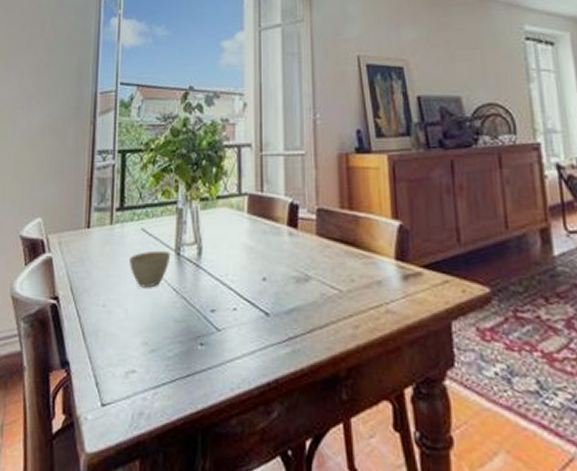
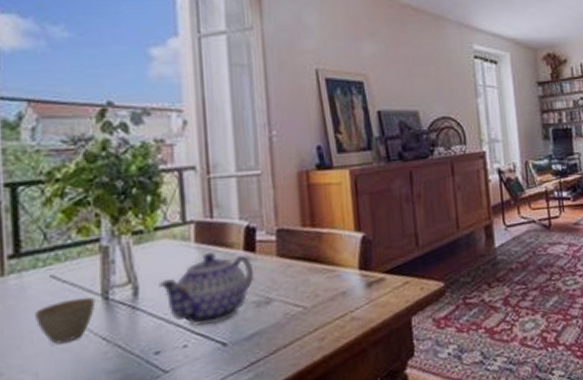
teapot: none [217,223,296,292] -> present [158,251,255,326]

